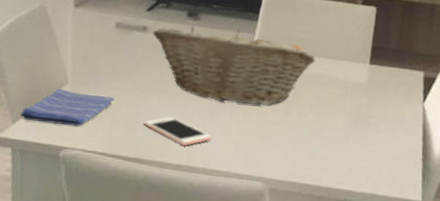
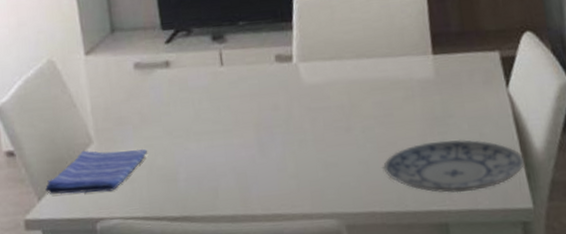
cell phone: present [143,116,212,146] -> none [185,159,267,191]
fruit basket: present [153,28,316,106] -> none [177,43,369,133]
plate: none [309,134,424,180] -> present [383,139,525,193]

